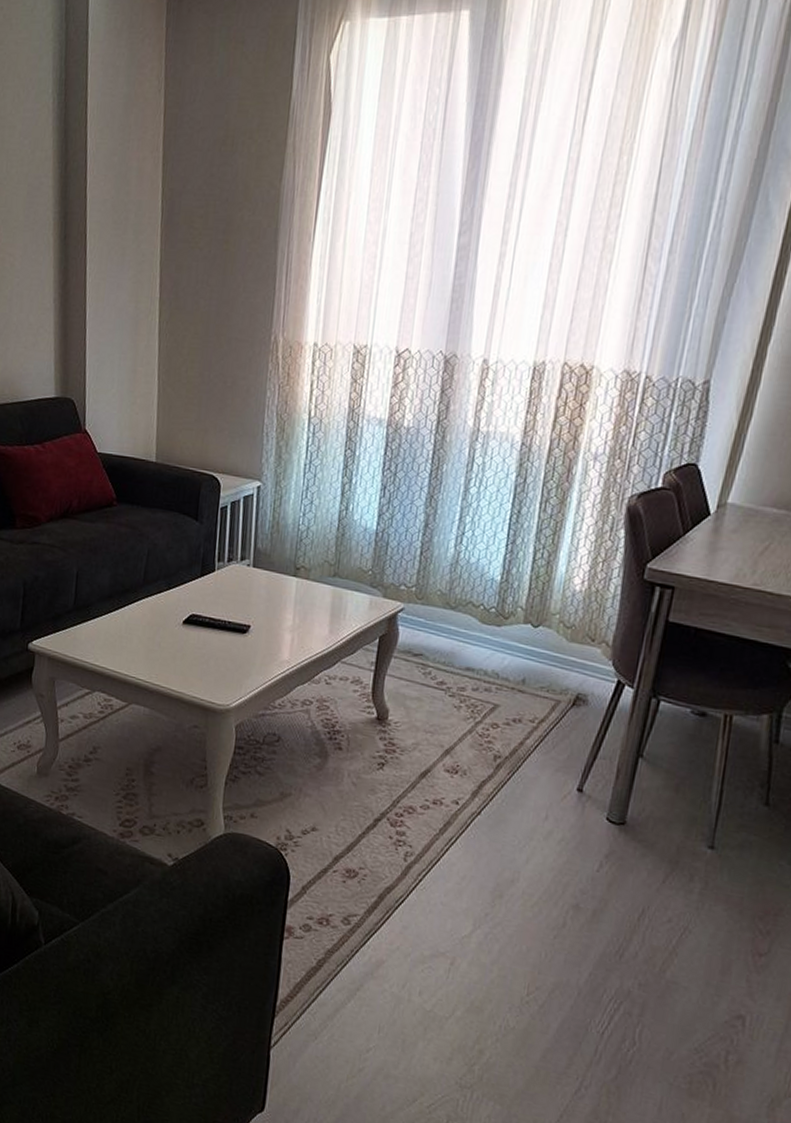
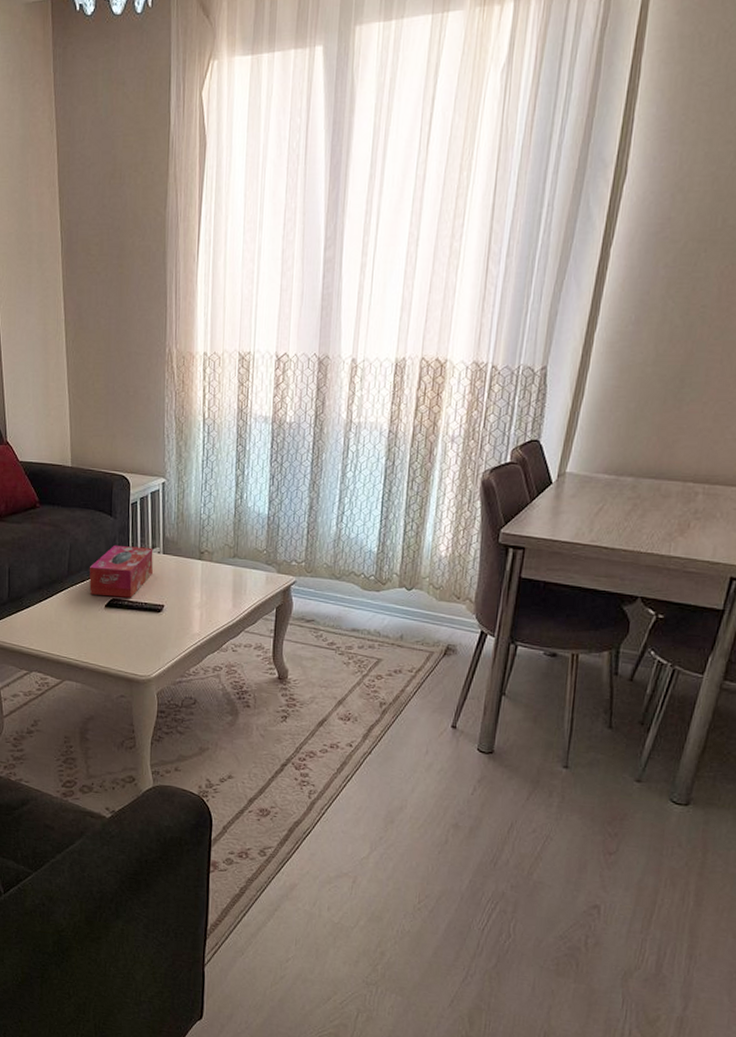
tissue box: none [166,554,242,615] -> present [89,546,153,598]

